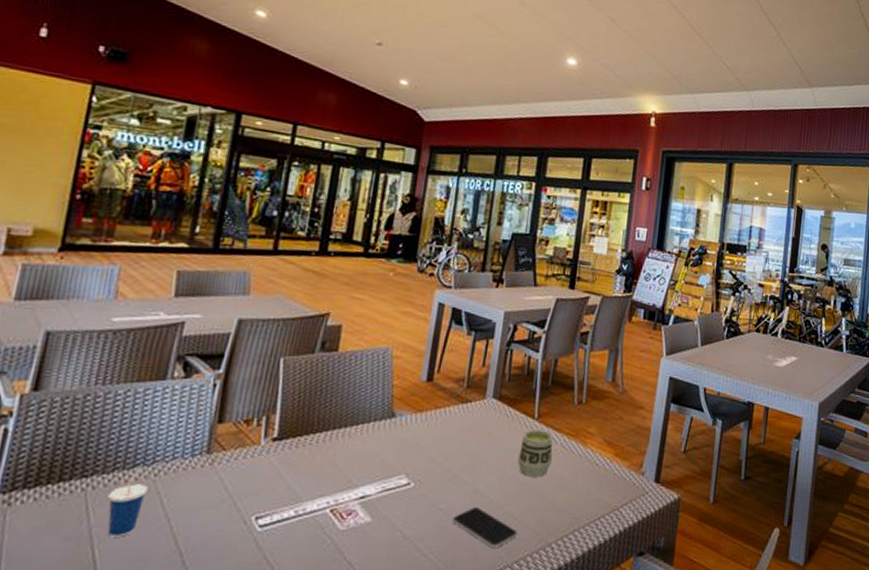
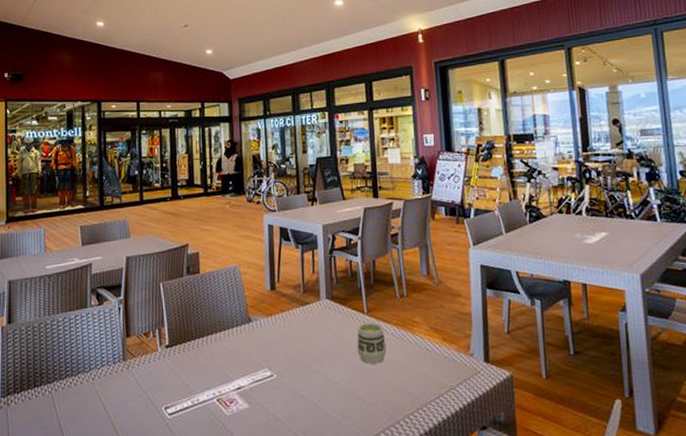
cup: present [107,465,148,537] -> none [66,372,90,426]
smartphone: present [453,507,518,549] -> none [312,392,369,427]

